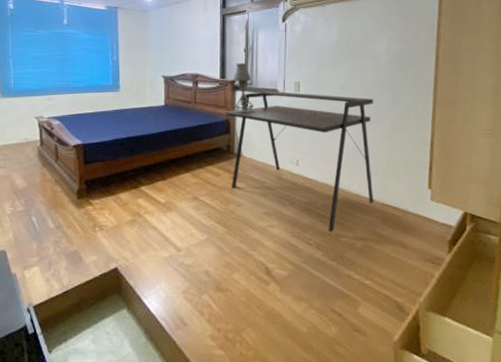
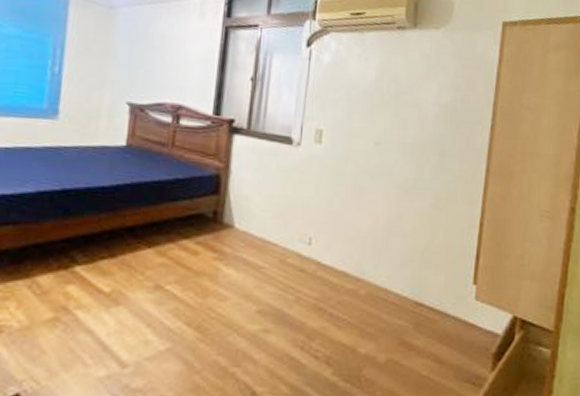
desk: present [224,91,374,233] -> none [213,138,416,341]
table lamp: present [232,63,254,113] -> none [229,96,259,167]

